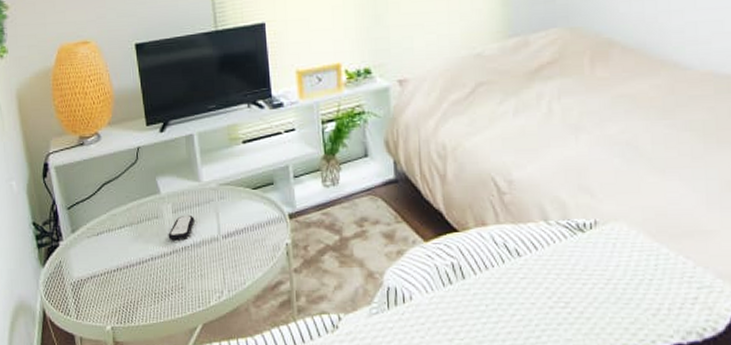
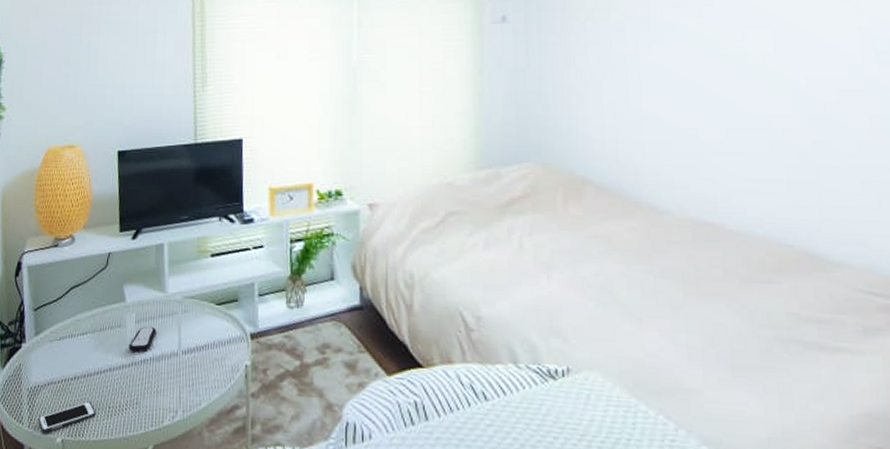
cell phone: none [85,290,143,322] -> present [38,401,96,433]

